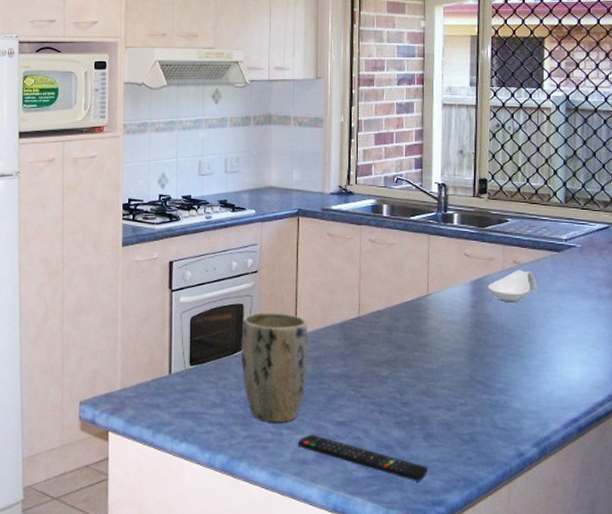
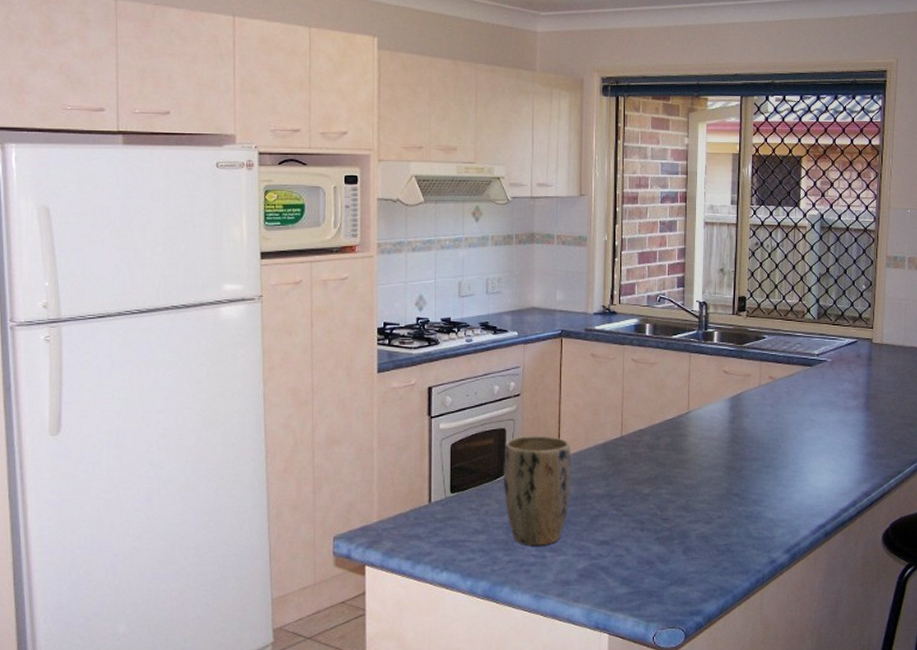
remote control: present [297,434,427,482] -> none [560,555,686,594]
spoon rest: present [487,270,537,303] -> none [744,385,791,417]

